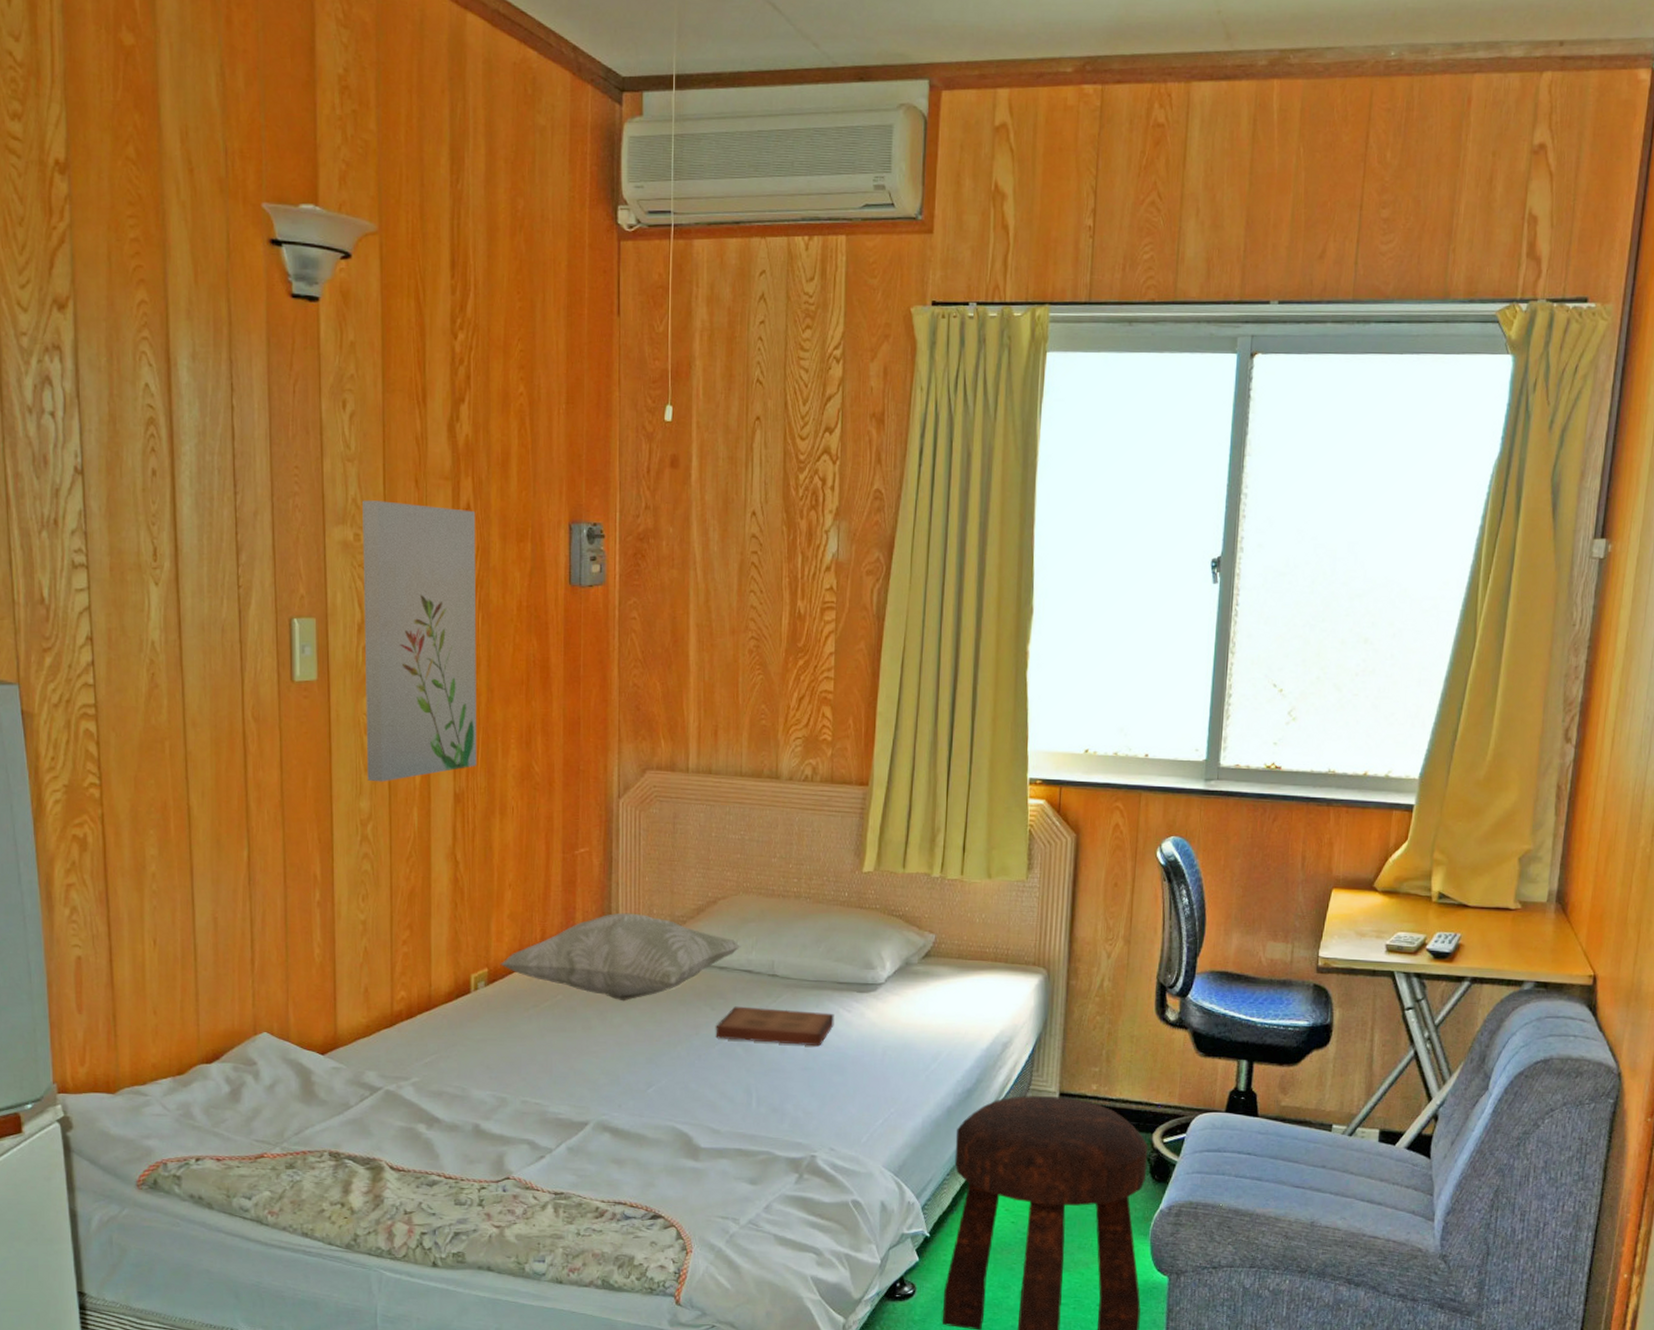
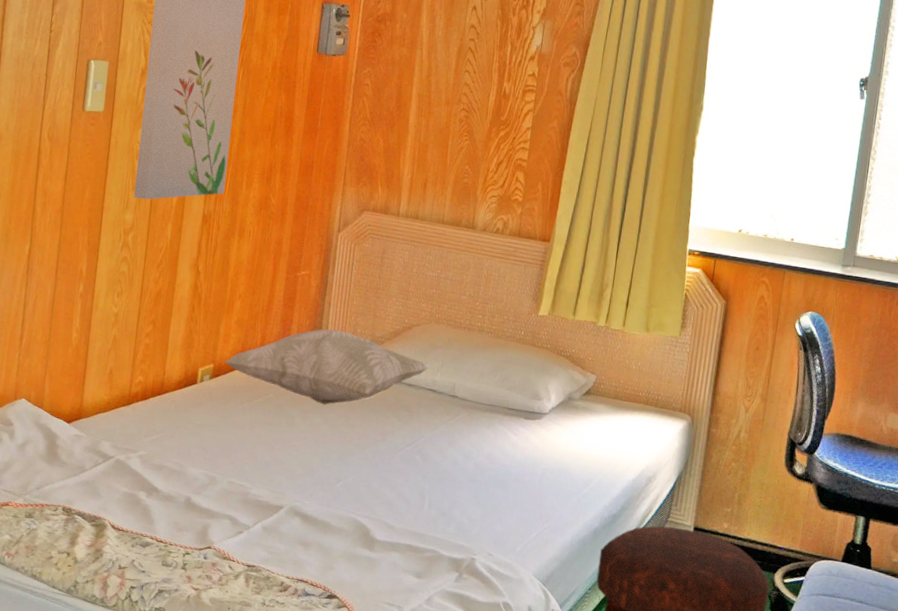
book: present [715,1006,834,1047] -> none [399,419,503,463]

